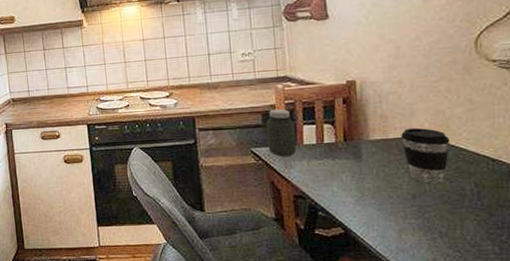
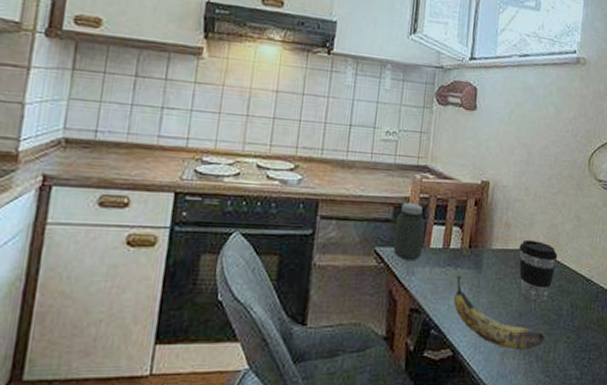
banana: none [334,164,449,228] -> present [454,273,546,350]

